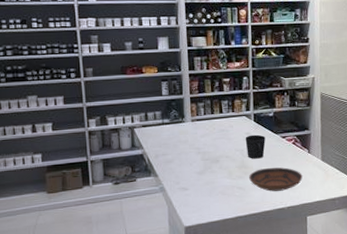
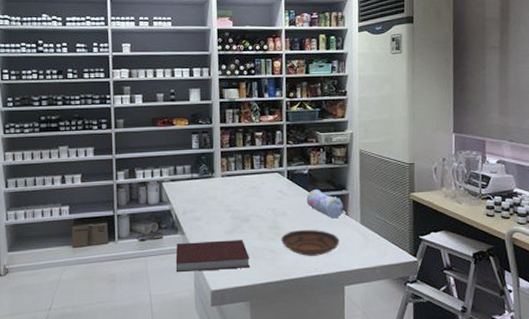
notebook: none [149,178,220,212] -> present [175,239,250,273]
cup: present [245,134,266,159] -> none [277,193,299,220]
pencil case: none [272,130,307,157] -> present [306,188,344,219]

